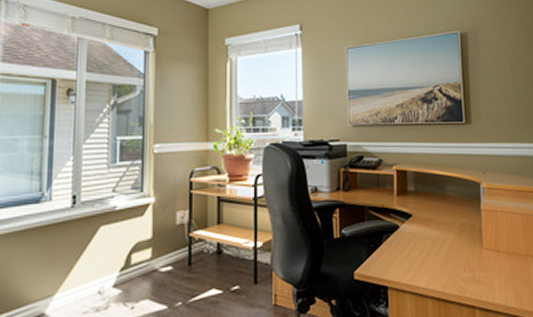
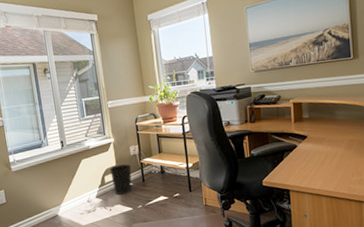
wastebasket: none [141,237,175,284] -> present [110,164,132,195]

